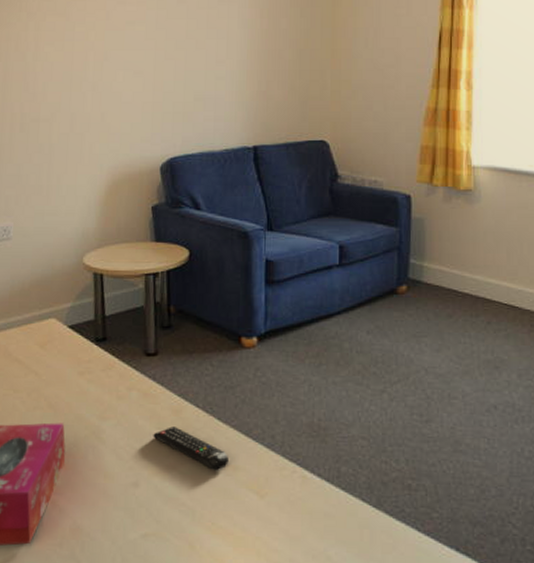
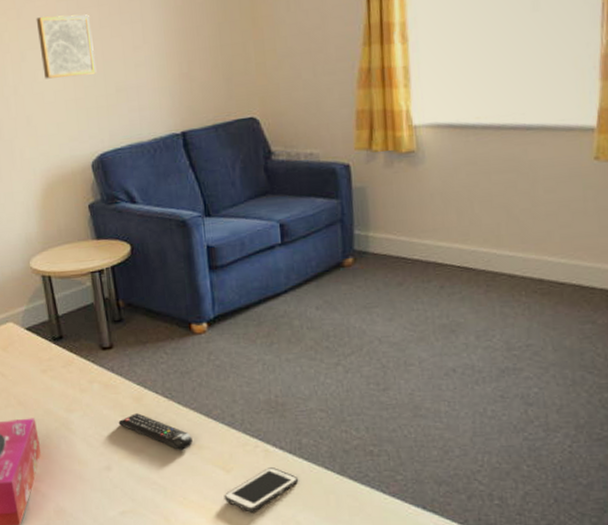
wall art: none [124,22,178,81] -> present [36,14,97,79]
cell phone: none [254,495,334,544] -> present [224,467,299,513]

